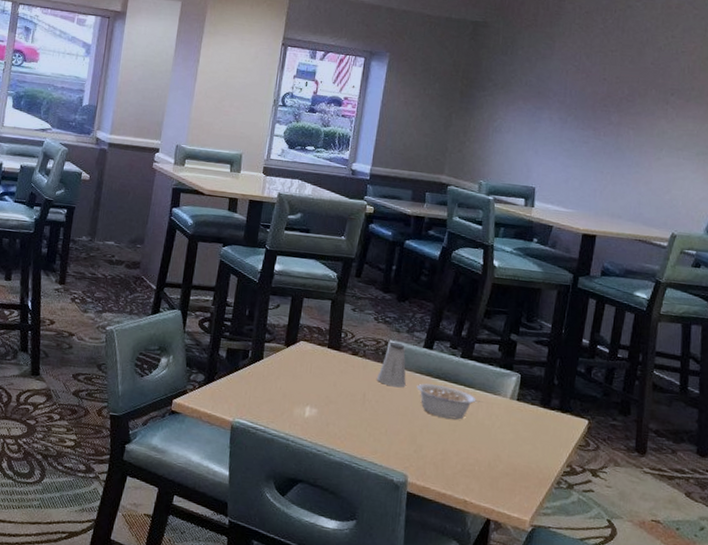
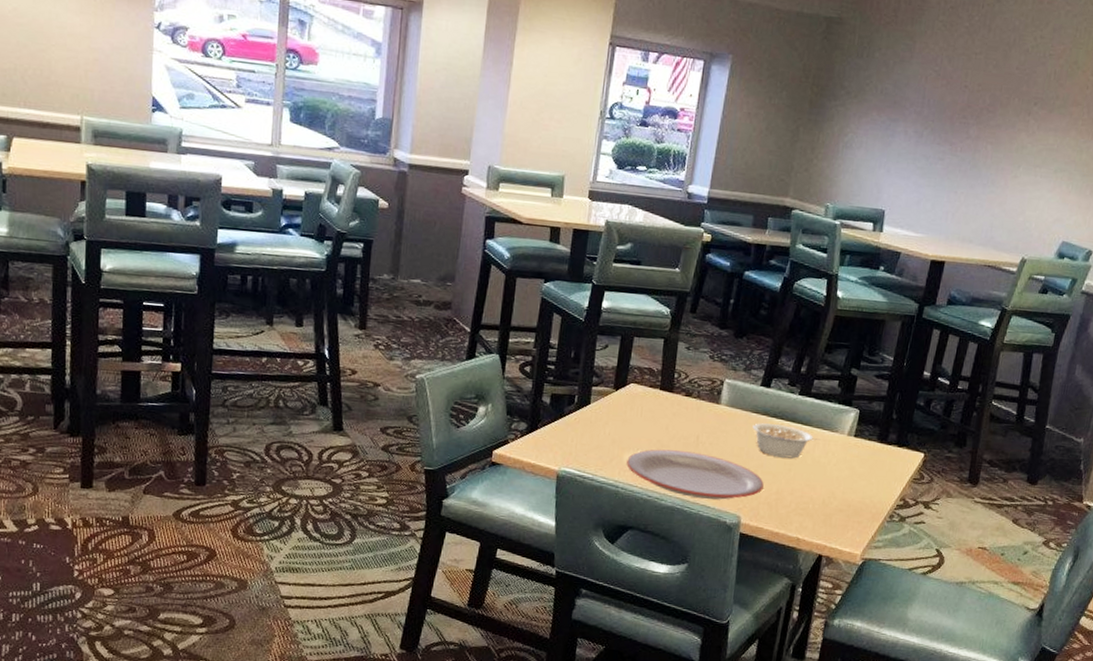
plate: none [297,404,429,458] -> present [627,449,764,500]
saltshaker: present [377,343,406,388] -> none [711,382,743,428]

